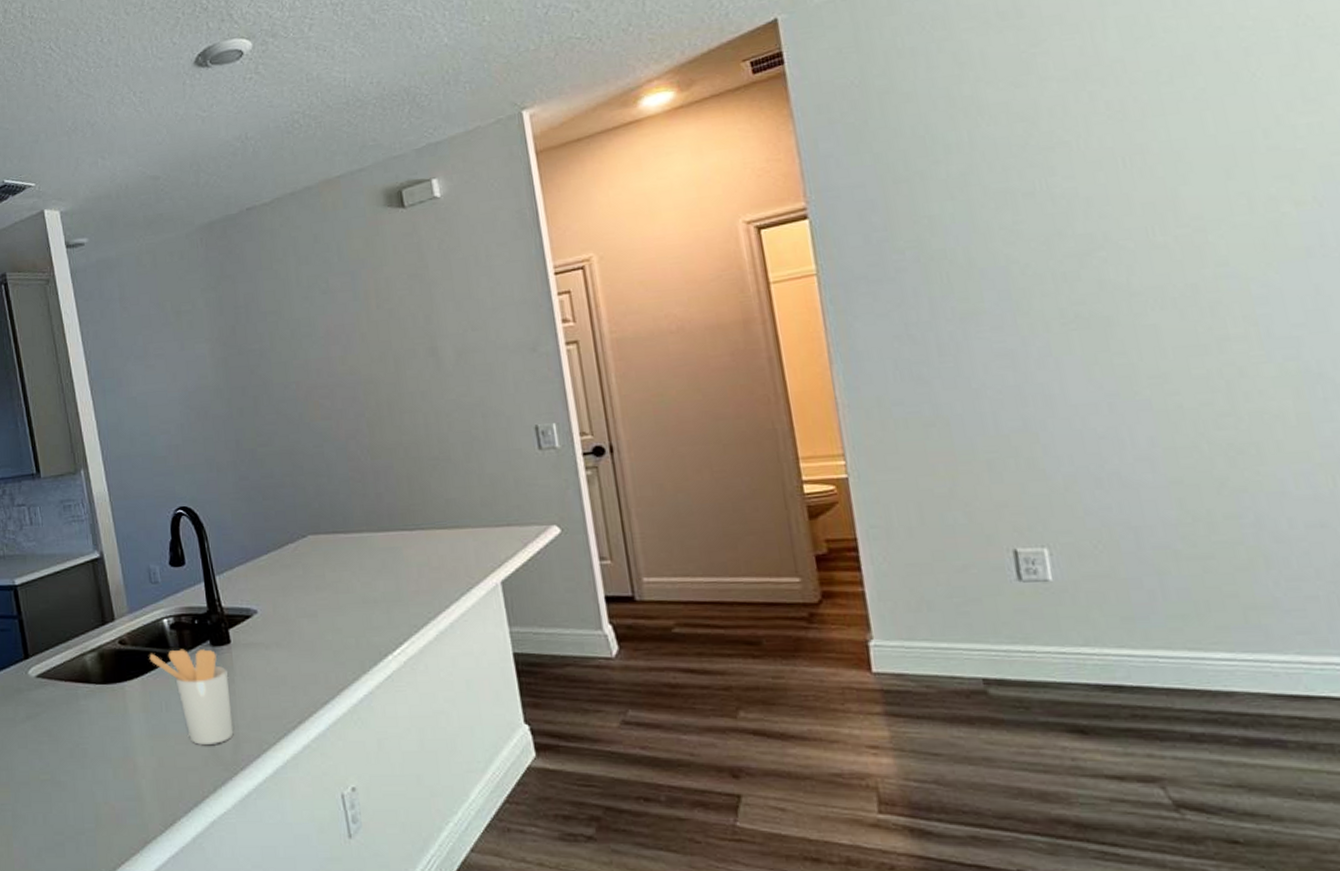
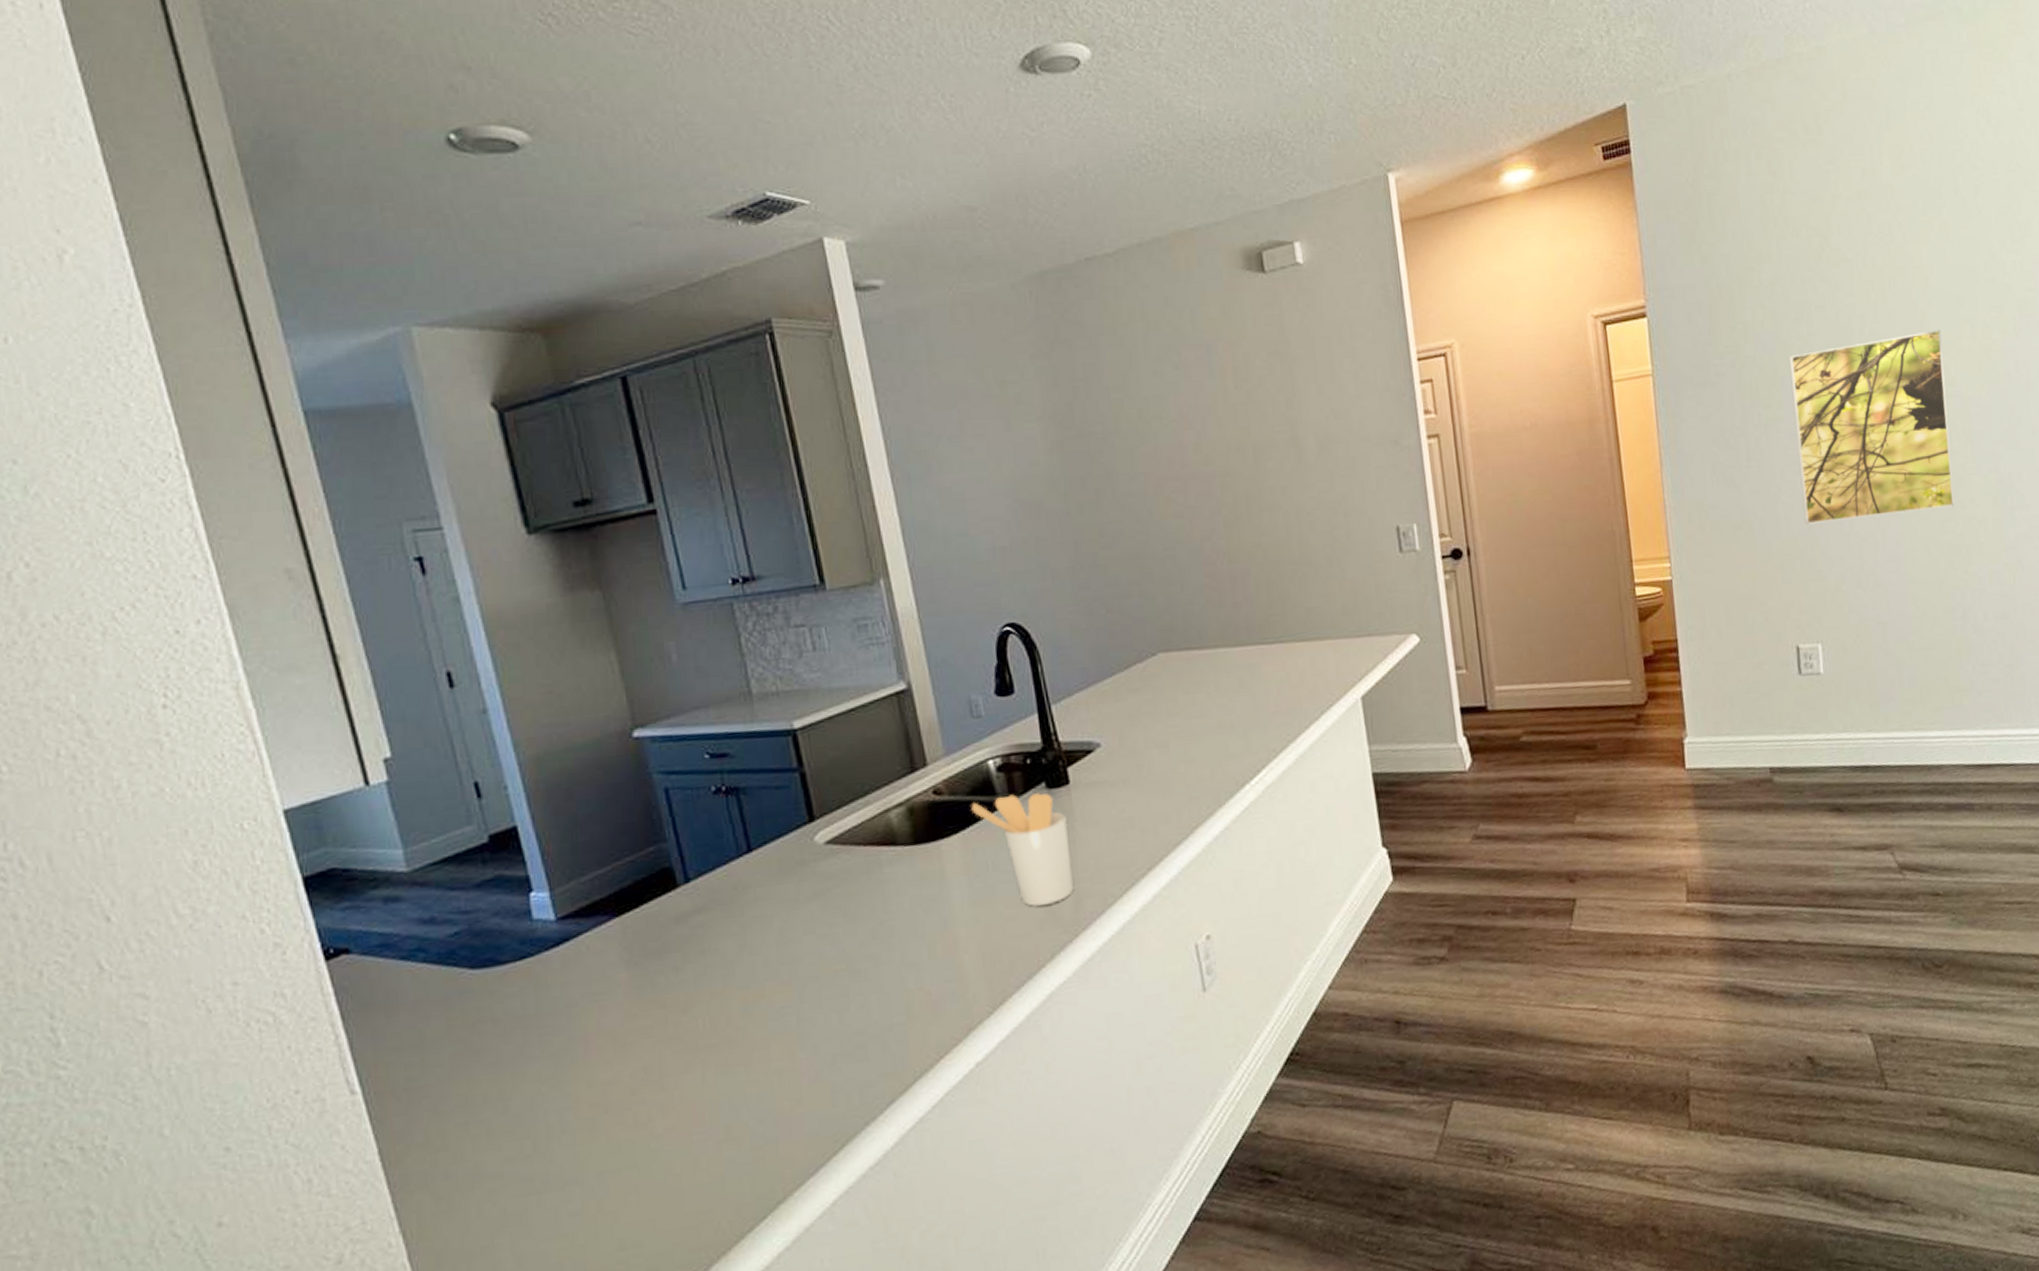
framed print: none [990,207,1235,421] -> present [1789,330,1955,525]

